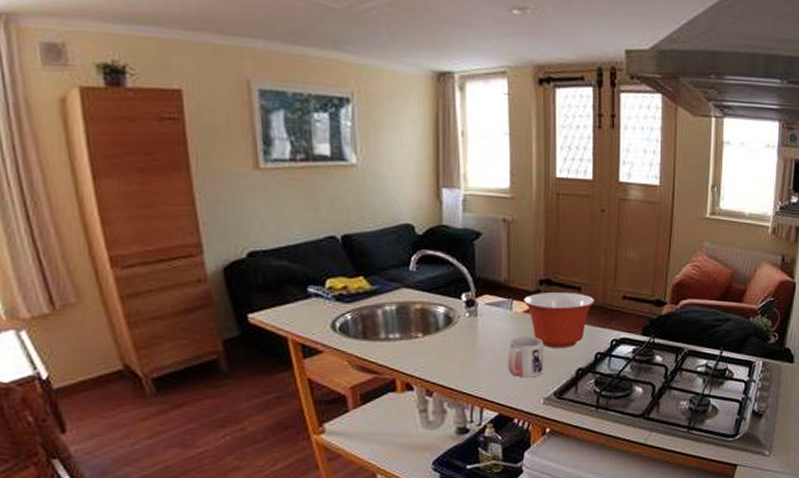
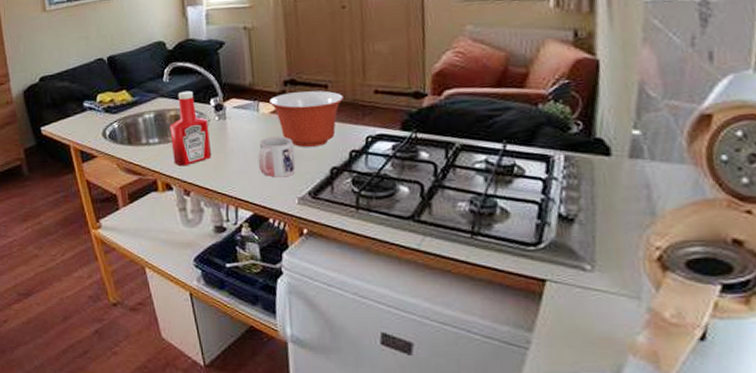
ketchup bottle: none [414,283,459,365] -> present [169,90,211,167]

